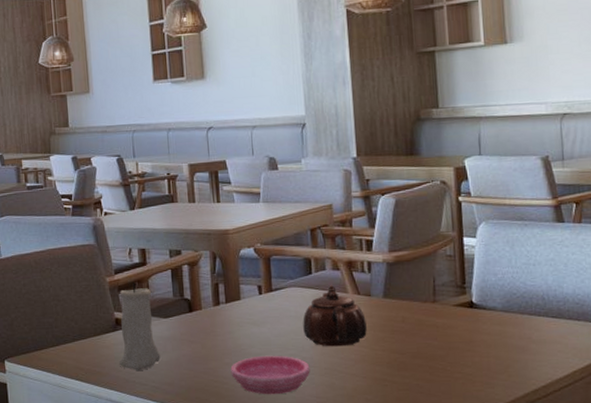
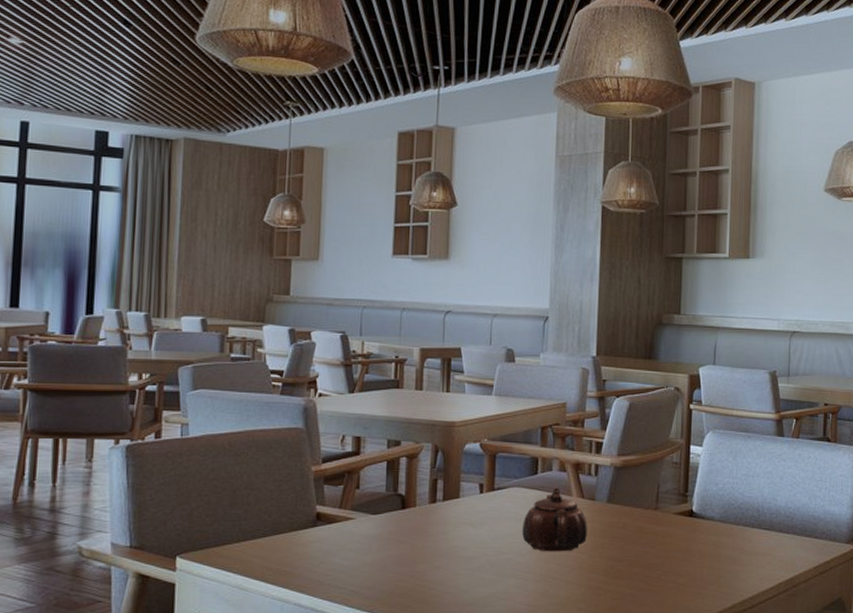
candle: present [119,282,161,372] -> none [315,473,363,573]
saucer: present [230,355,310,395] -> none [439,559,525,602]

